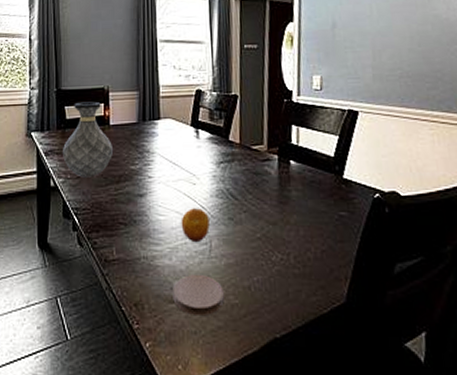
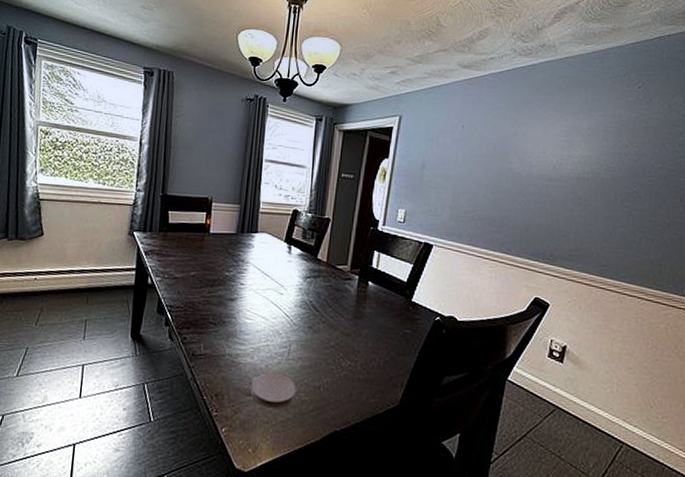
vase: present [63,101,113,178] -> none [162,208,210,279]
fruit: present [181,208,210,243] -> none [265,315,291,346]

